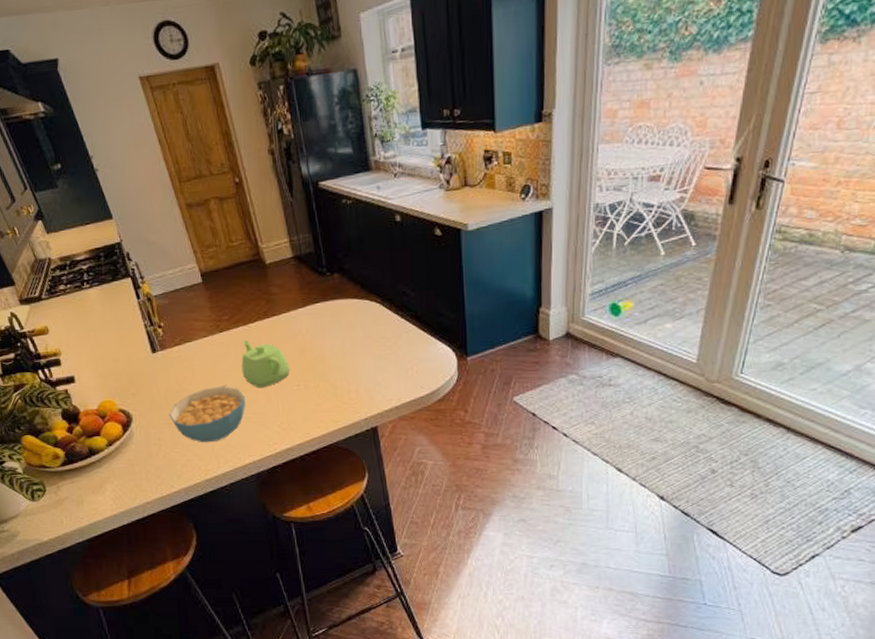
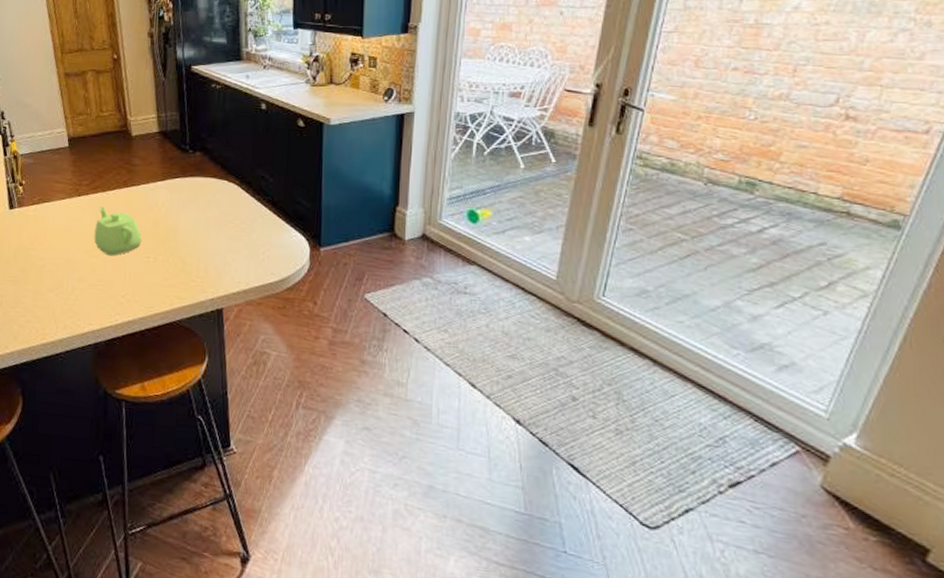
cereal bowl: present [169,386,246,443] -> none [15,249,94,306]

